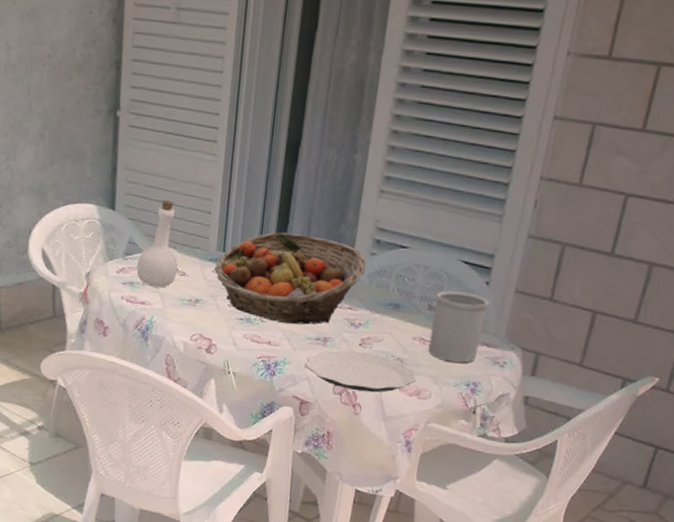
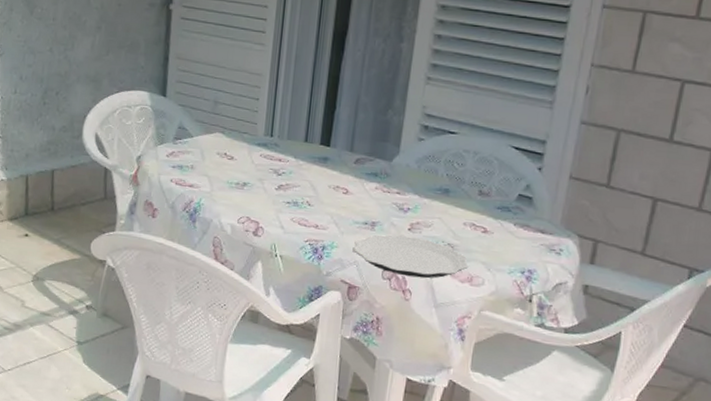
bottle: present [136,200,179,288] -> none [185,87,227,172]
fruit basket: present [214,232,366,325] -> none [262,118,414,209]
utensil holder: present [428,291,490,363] -> none [480,176,543,250]

